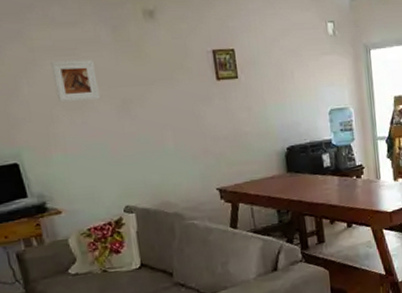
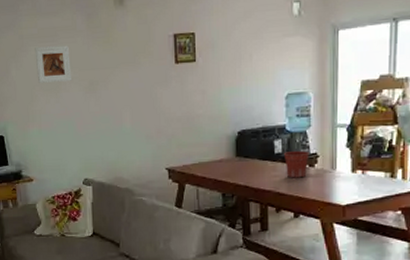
flower pot: none [332,163,356,190] -> present [283,151,309,178]

